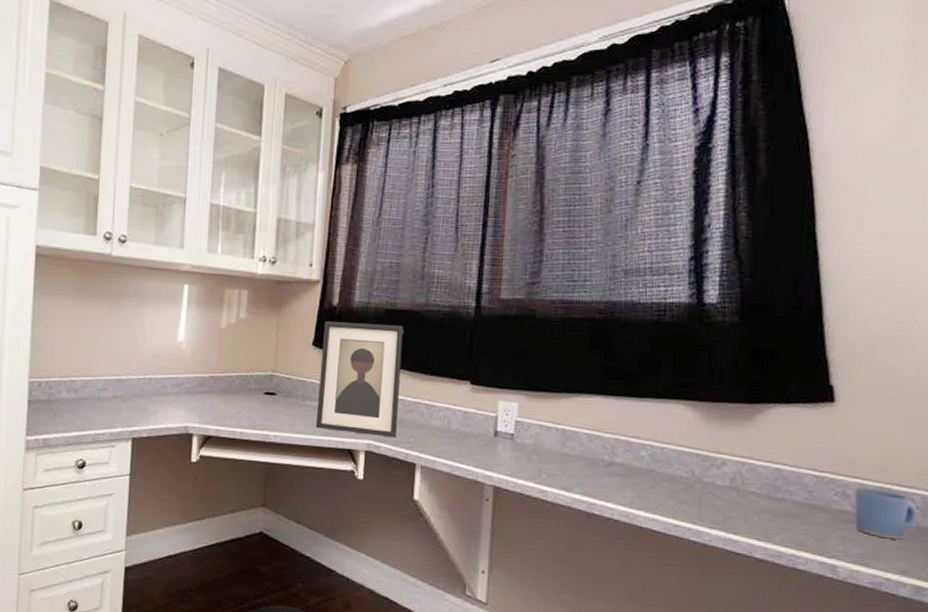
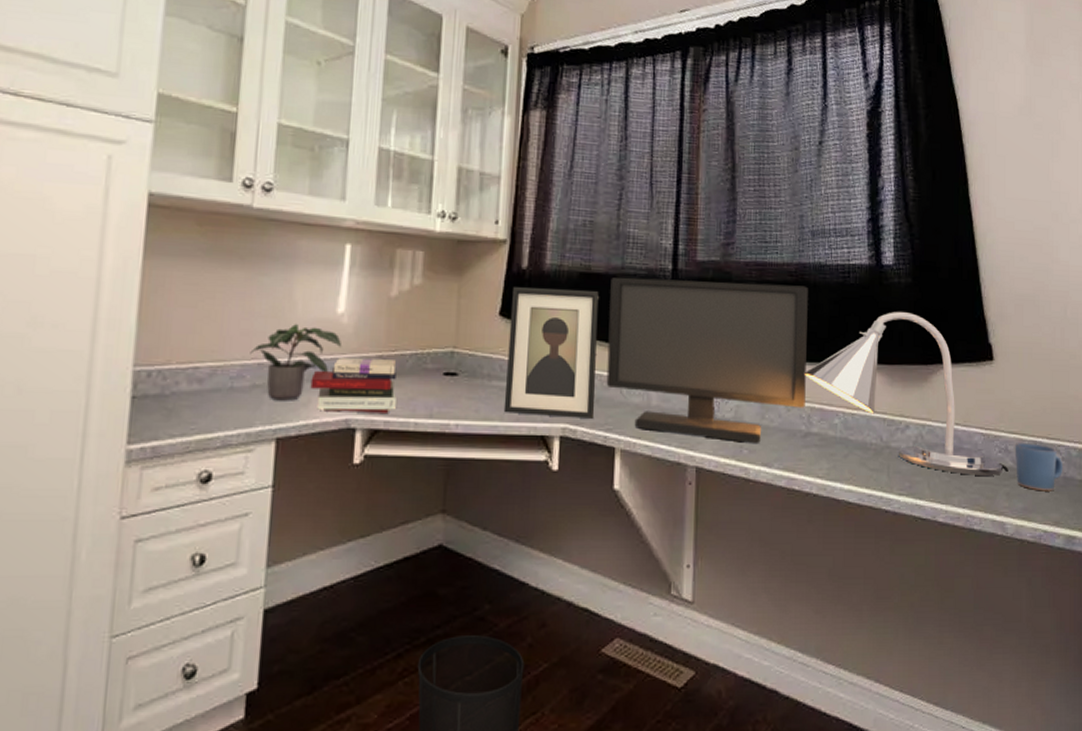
potted plant: none [111,349,182,410] -> present [250,324,342,401]
books: none [157,377,226,423] -> present [310,358,398,413]
computer monitor: none [409,313,618,470] -> present [606,277,808,445]
table lamp: none [610,350,845,519] -> present [805,312,1008,476]

